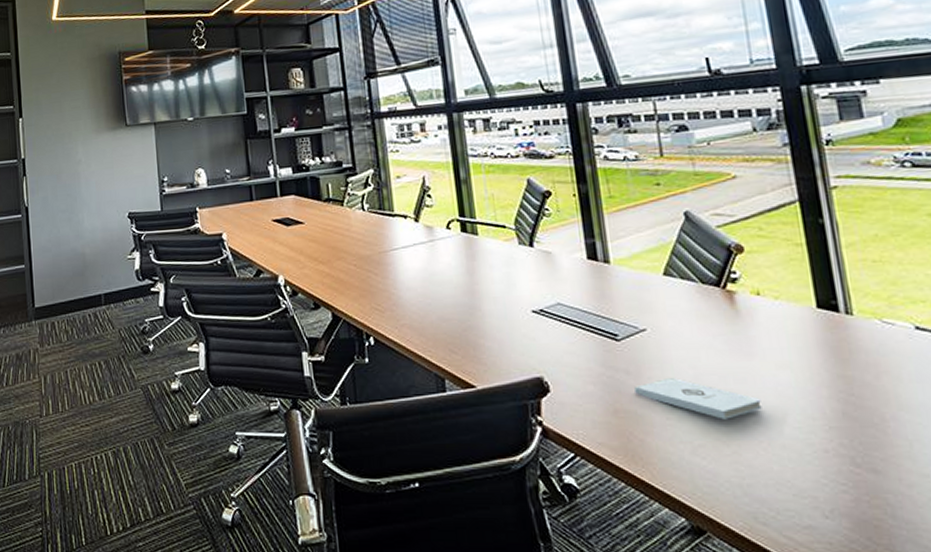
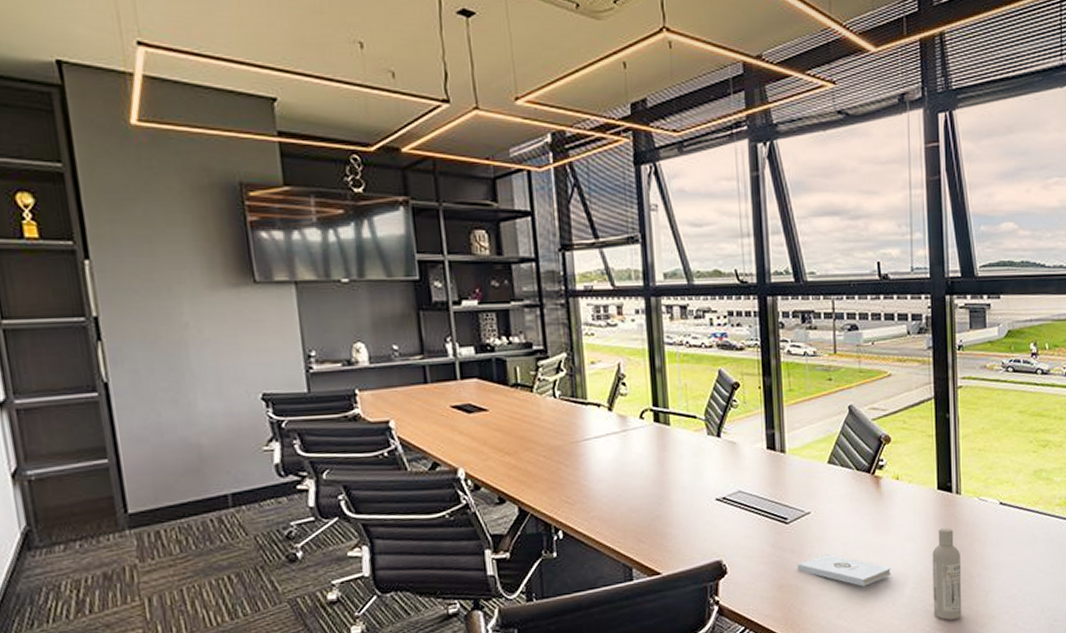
bottle: none [818,355,875,474] -> present [932,528,962,620]

